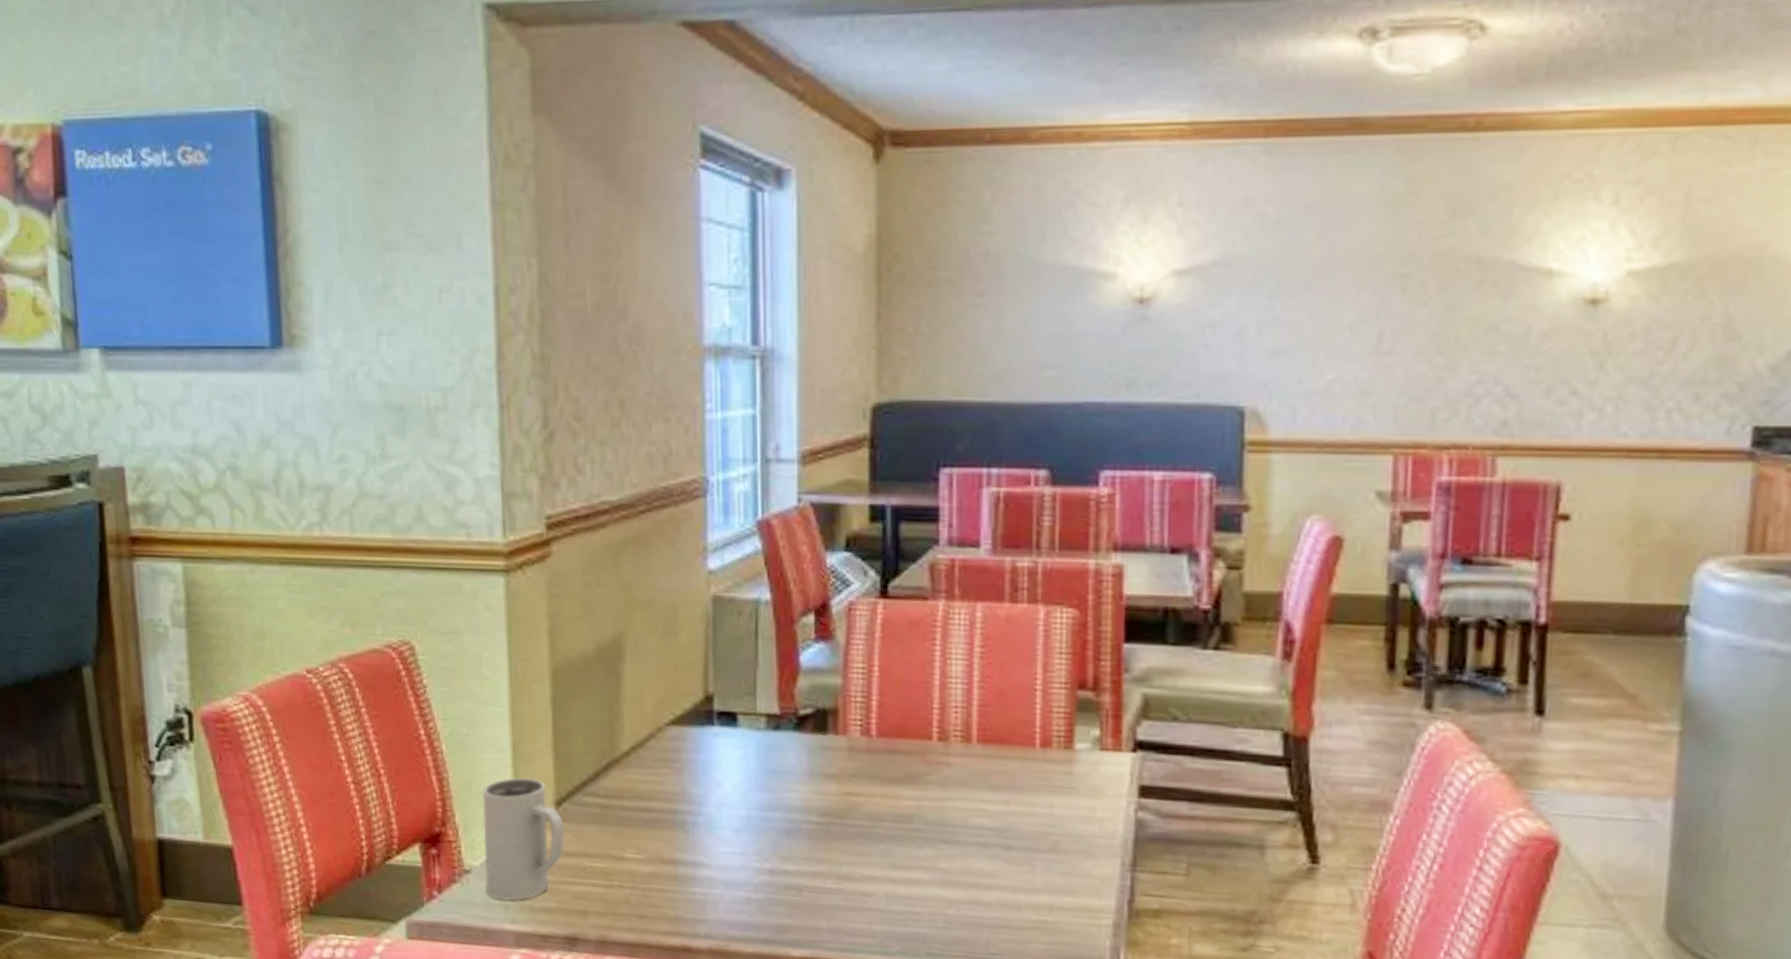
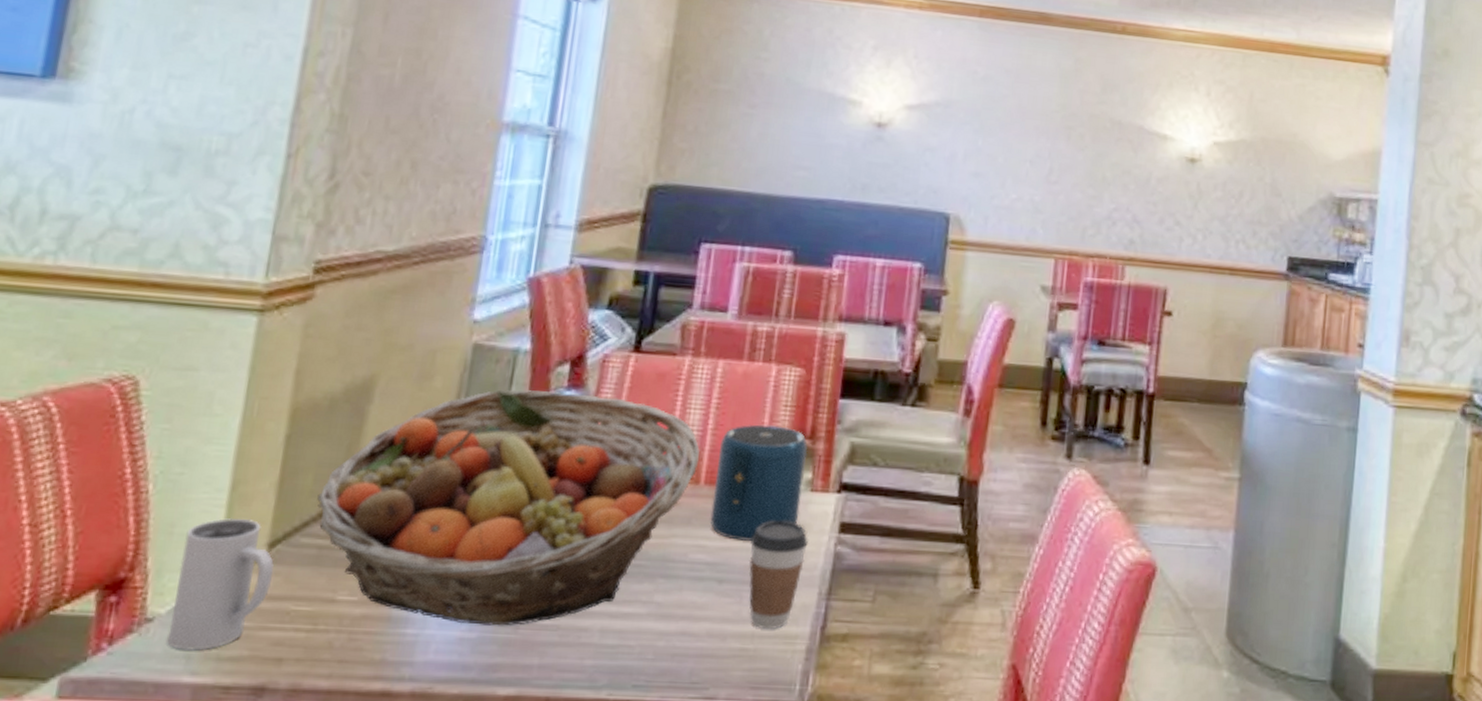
fruit basket: none [590,643,969,888] -> present [317,389,701,626]
speaker: none [988,675,1092,805] -> present [710,424,808,541]
coffee cup: none [1037,783,1103,901] -> present [748,520,808,629]

